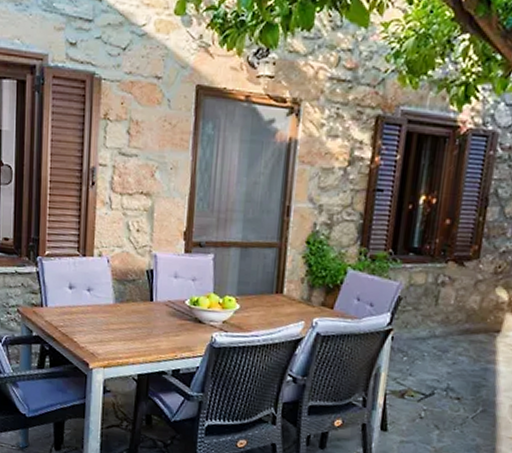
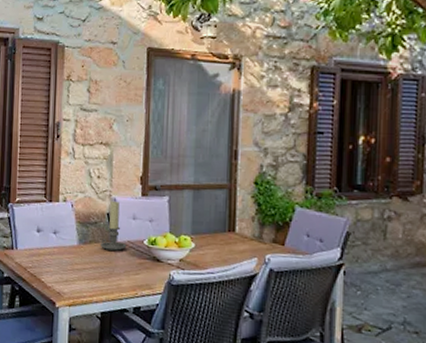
candle holder: none [137,257,167,311] -> present [100,200,127,251]

